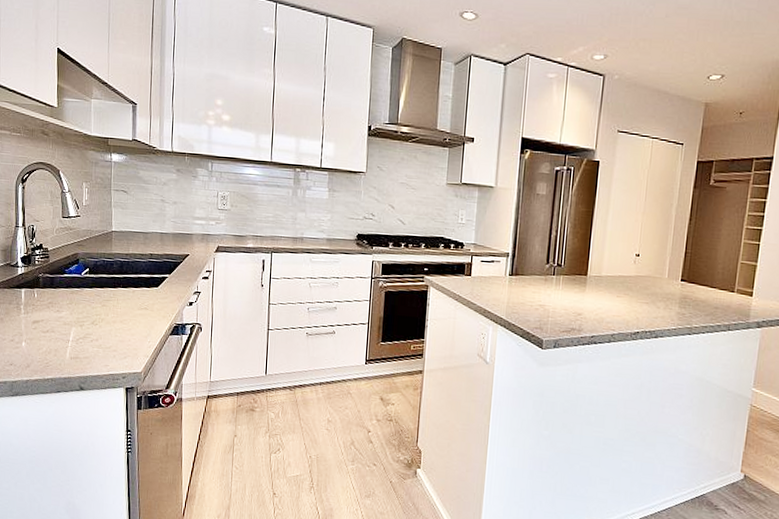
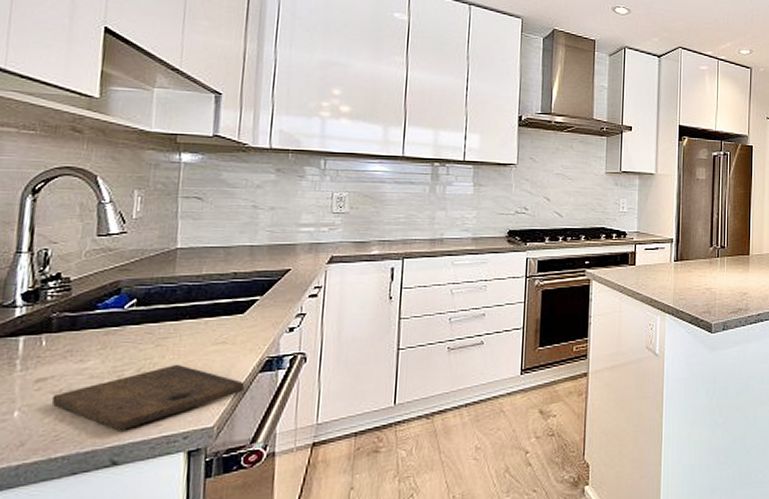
cutting board: none [43,321,161,365] -> present [51,364,245,430]

